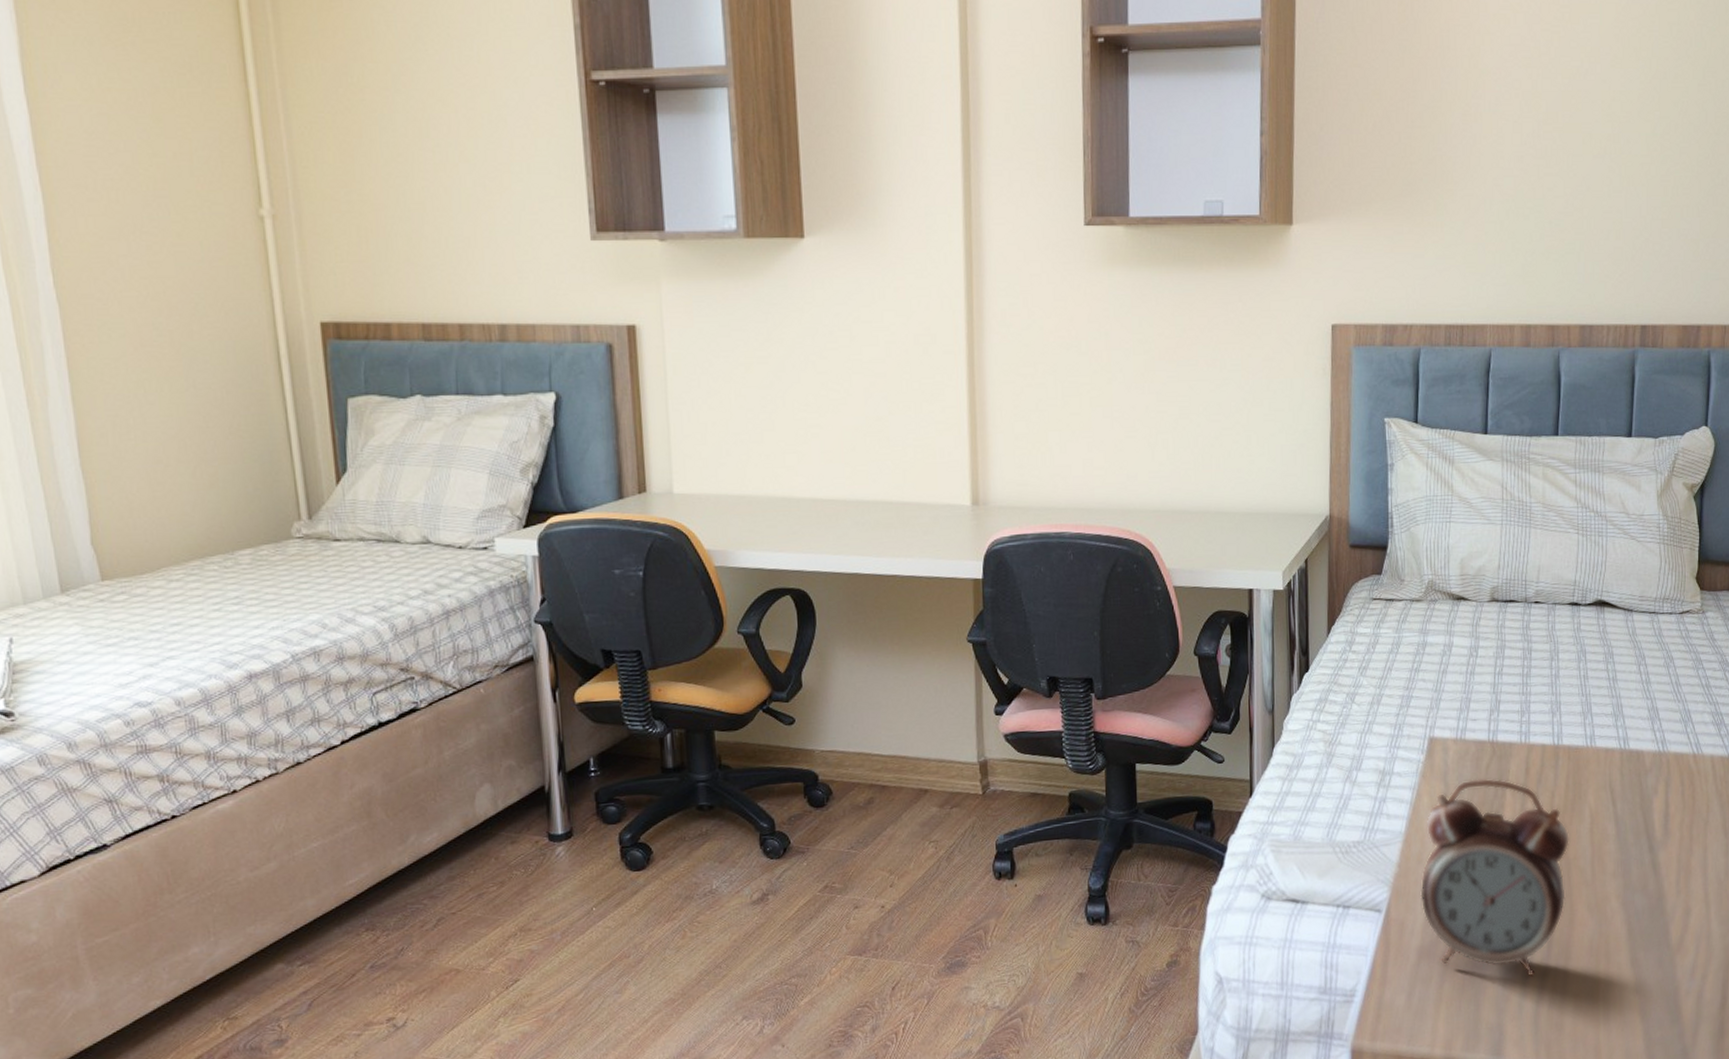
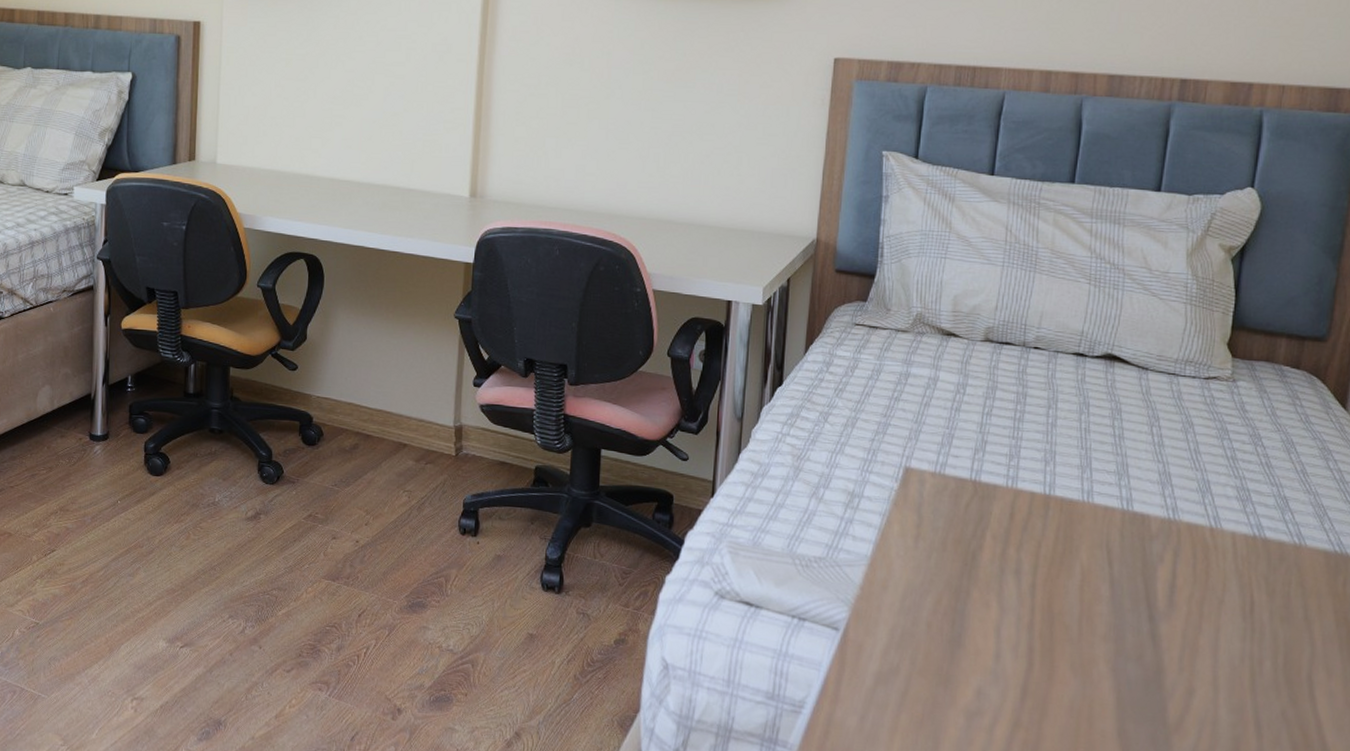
alarm clock: present [1420,778,1569,977] -> none [882,515,1055,726]

